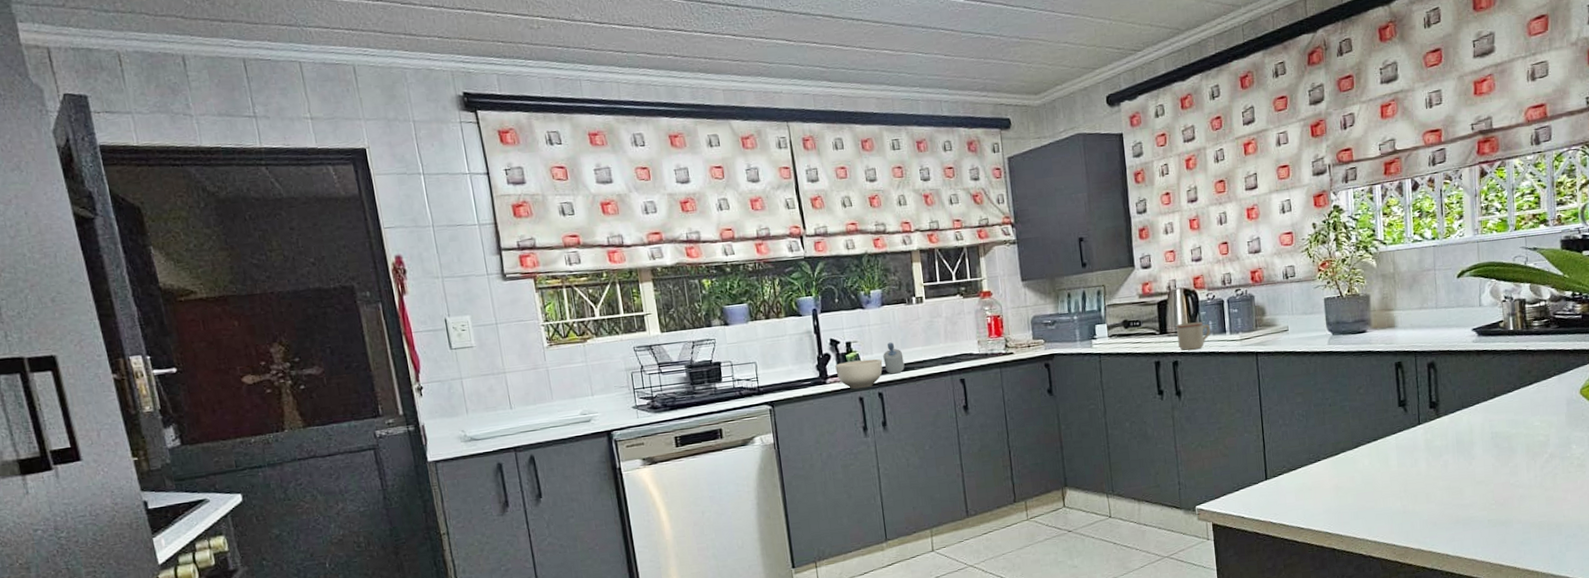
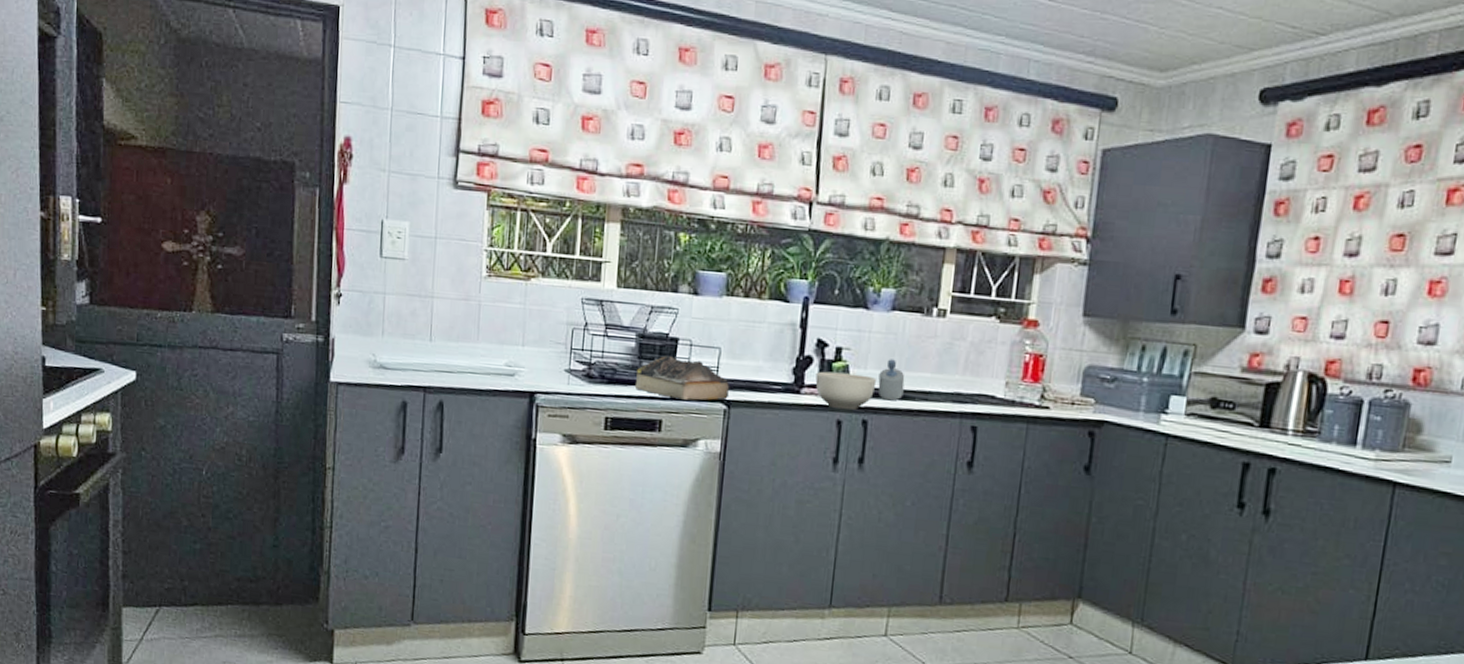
bread loaf: none [692,376,771,410] -> present [634,356,730,401]
mug: present [1176,322,1210,350] -> none [1282,419,1335,459]

